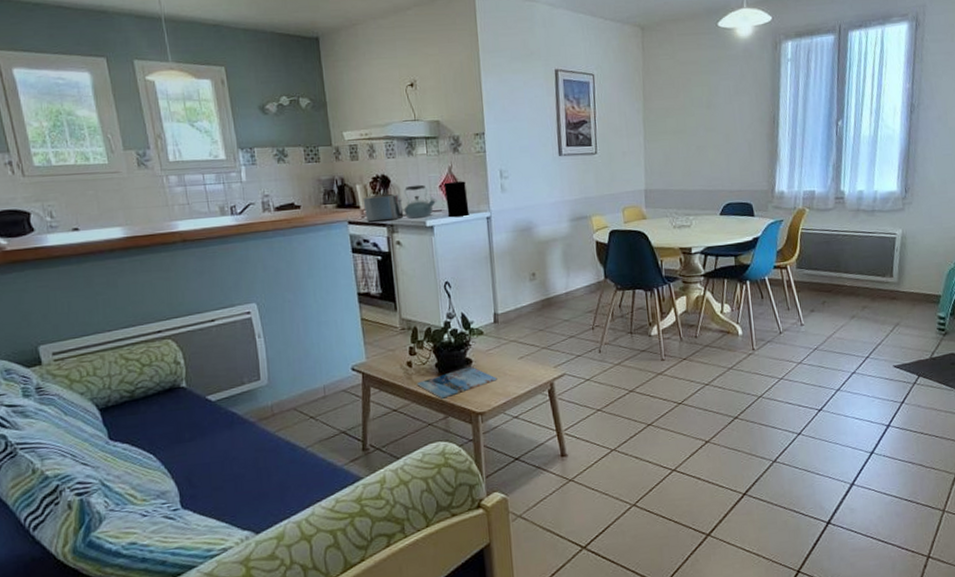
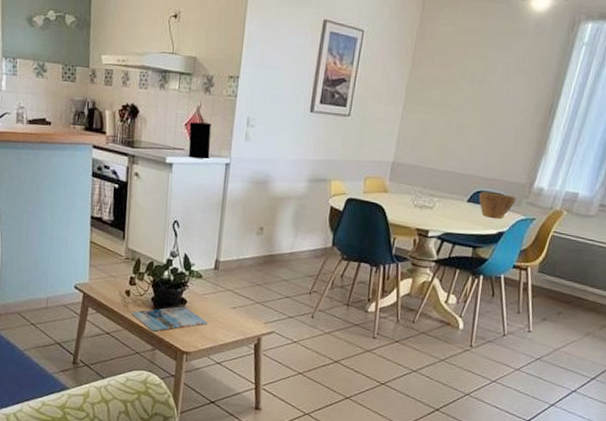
toaster: present [363,192,404,223] -> none [109,123,148,152]
kettle: present [403,184,437,219] -> none [148,119,180,154]
bowl: none [729,202,763,226] -> present [478,191,516,219]

